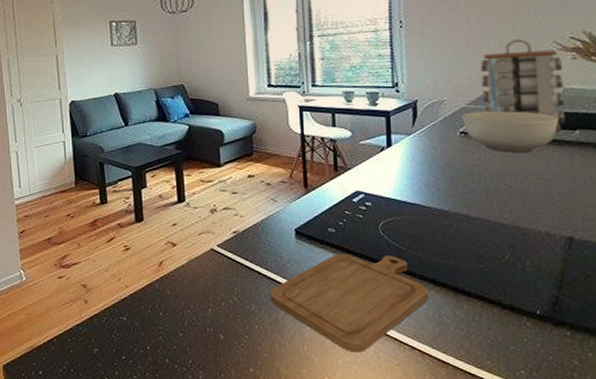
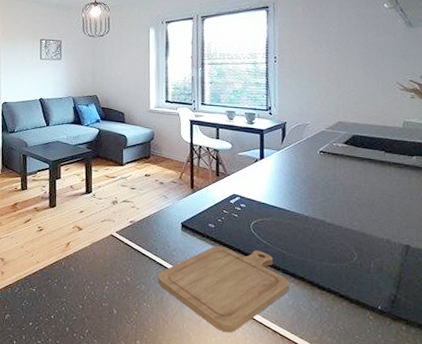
bowl: present [462,111,559,153] -> none [322,135,400,172]
spice rack: present [480,39,565,132] -> none [337,79,405,157]

